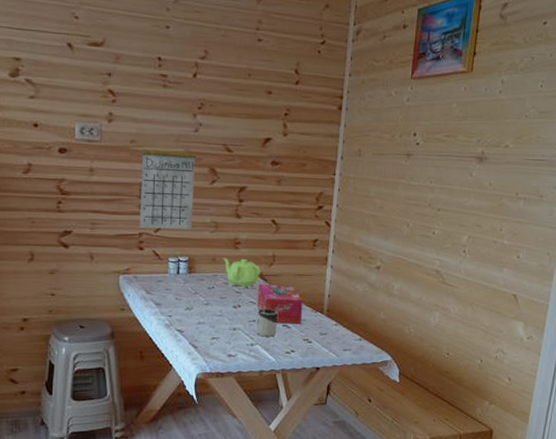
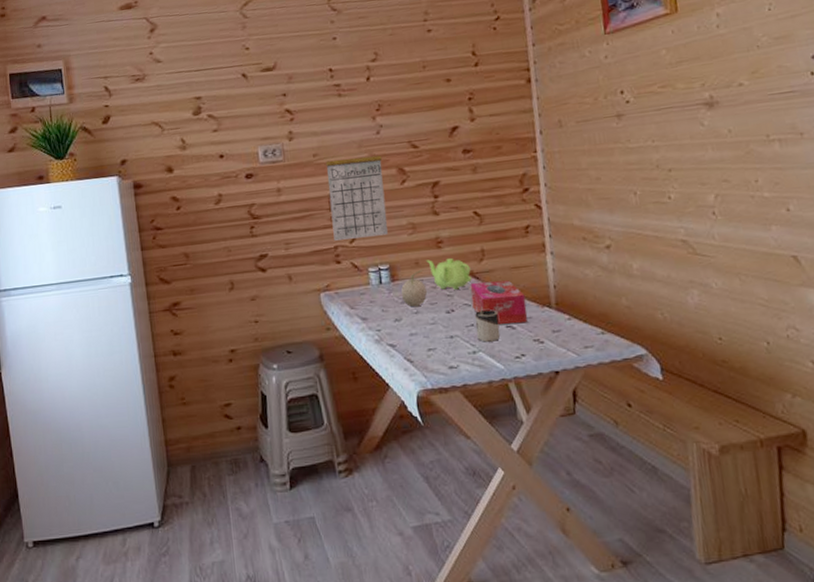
fruit: none [195,265,219,299] -> present [400,268,427,307]

